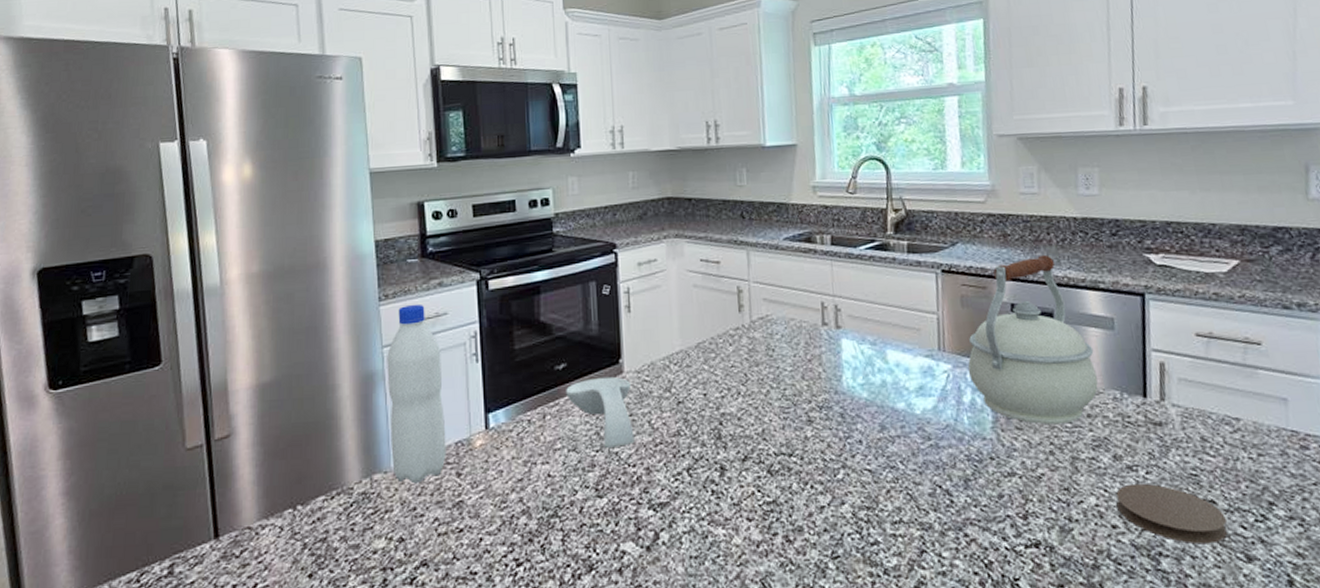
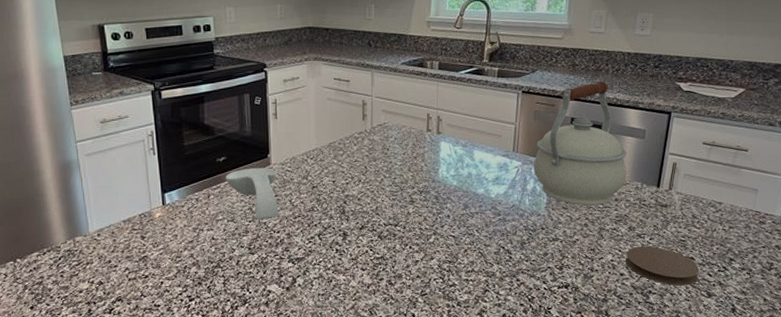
water bottle: present [387,304,446,484] -> none [80,108,133,244]

